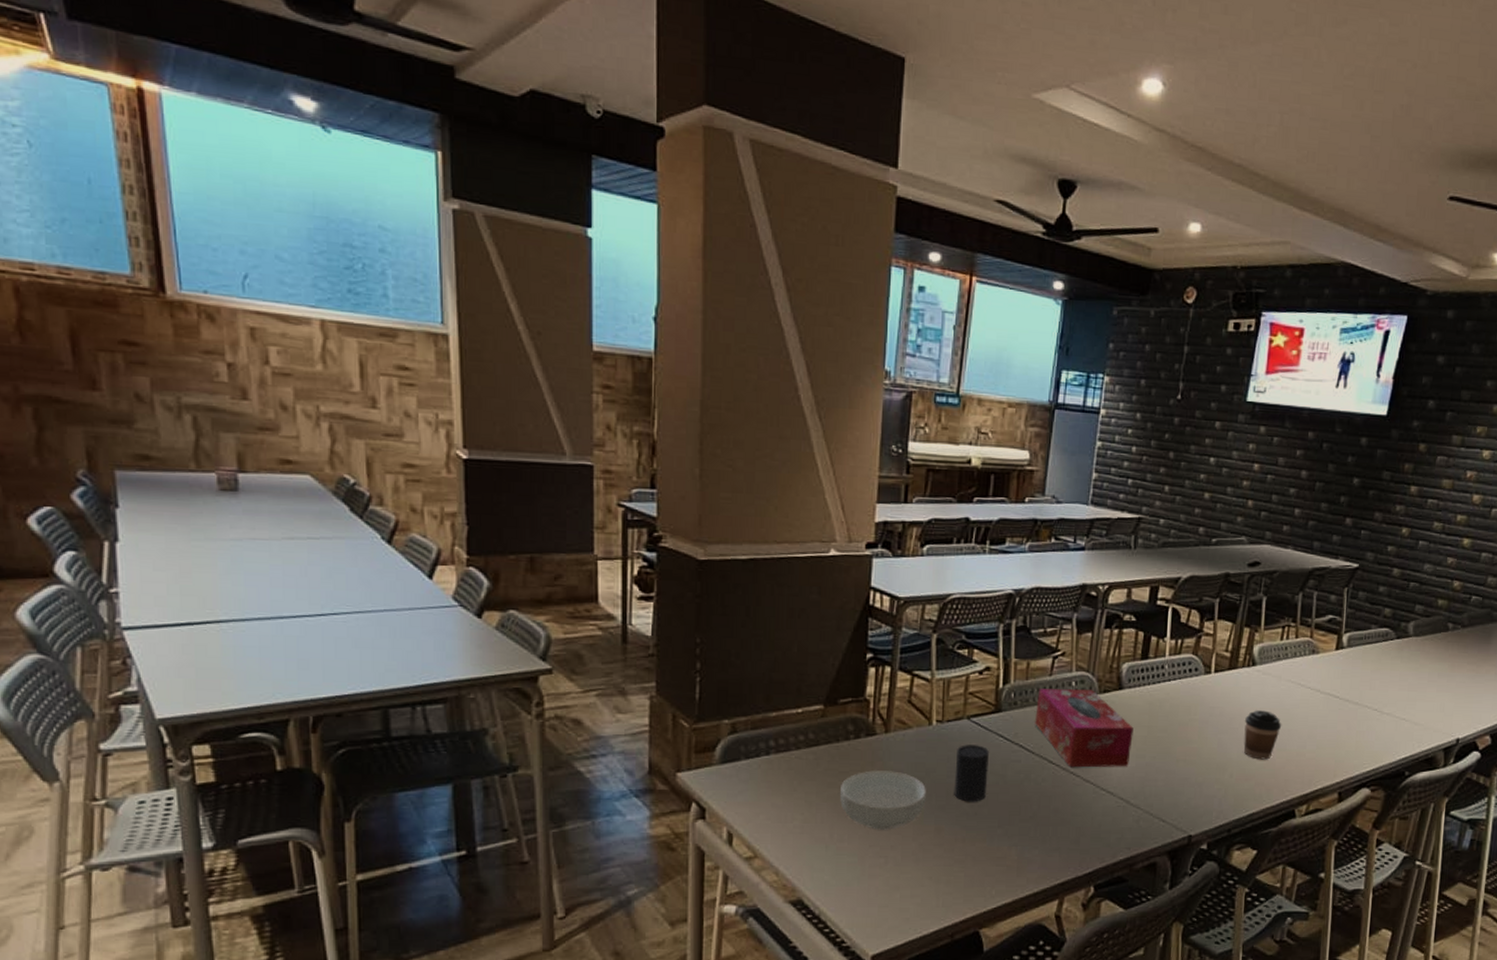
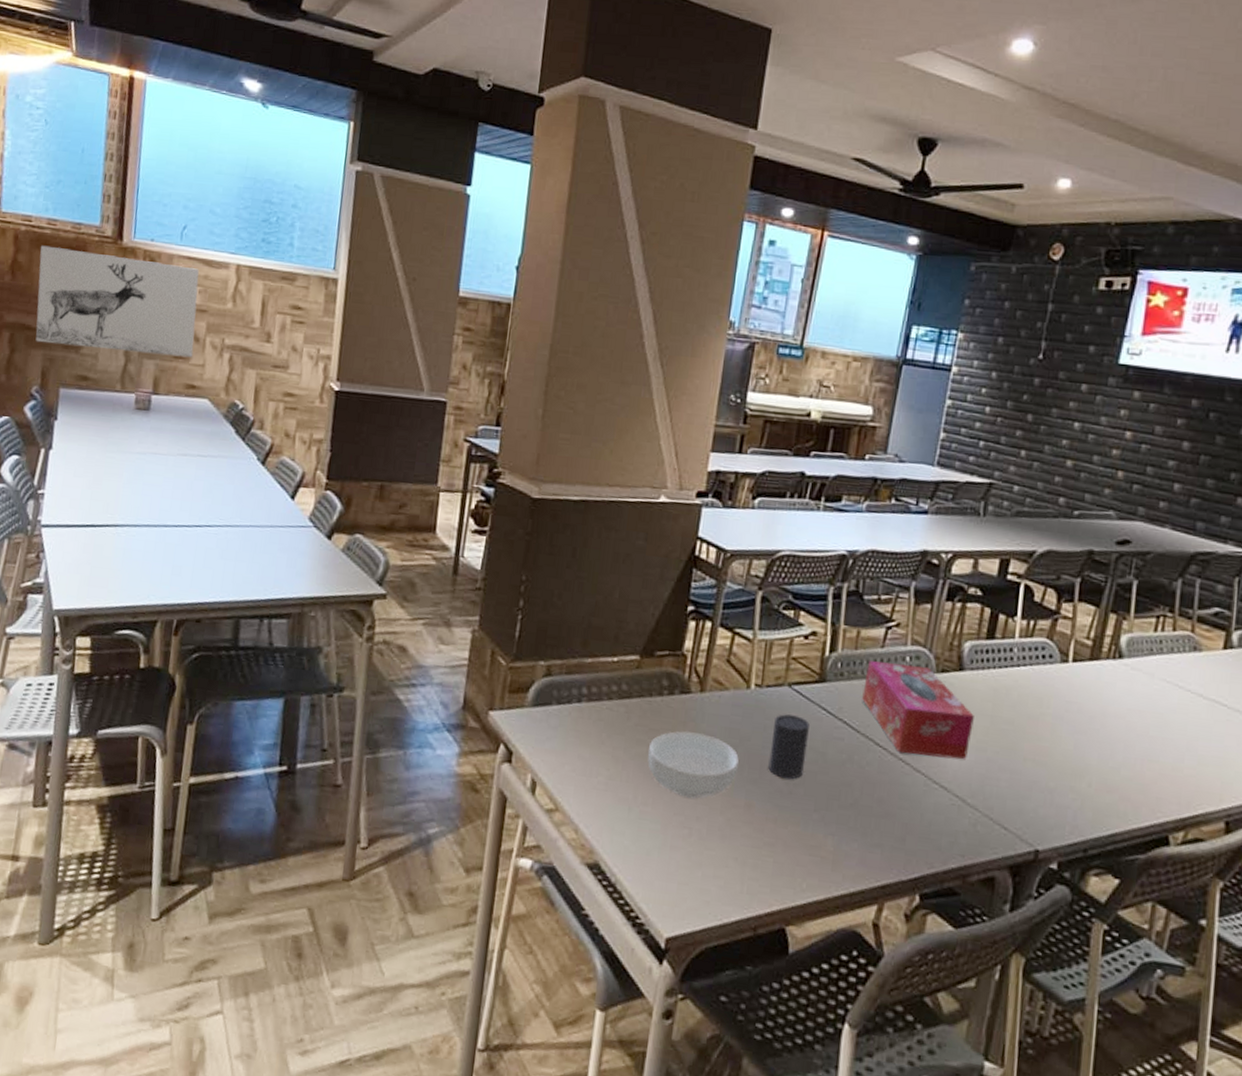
wall art: none [53,299,282,429] -> present [35,245,199,358]
coffee cup: present [1243,710,1282,760] -> none [1105,710,1154,771]

